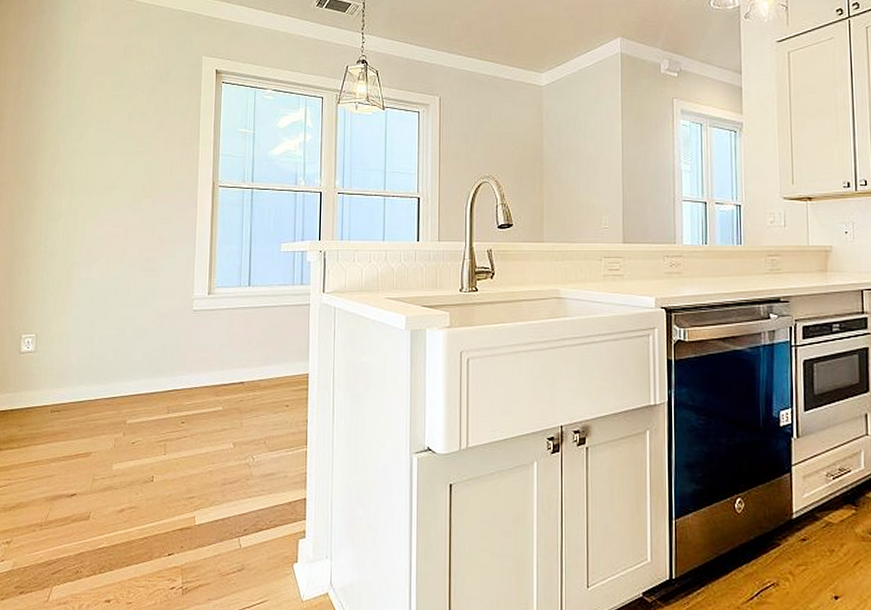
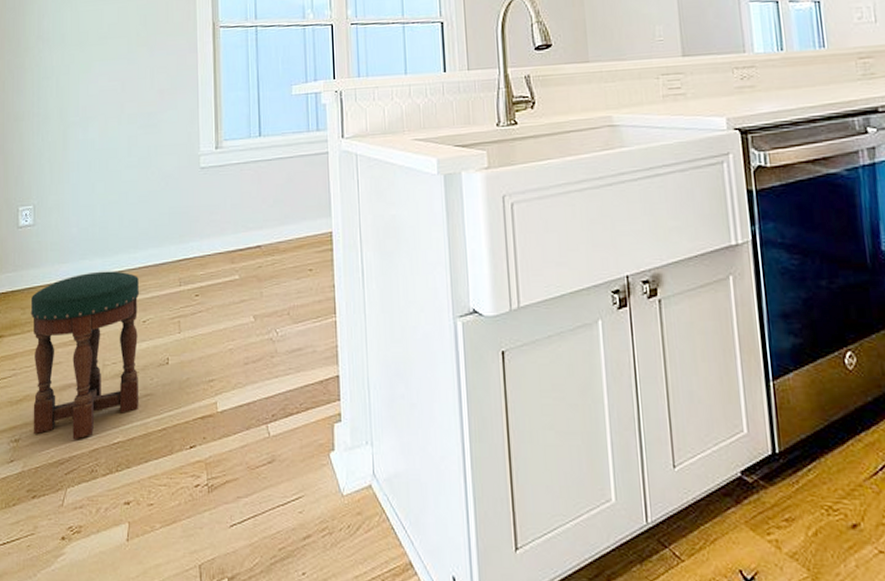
stool: none [24,396,131,544] -> present [30,271,140,440]

